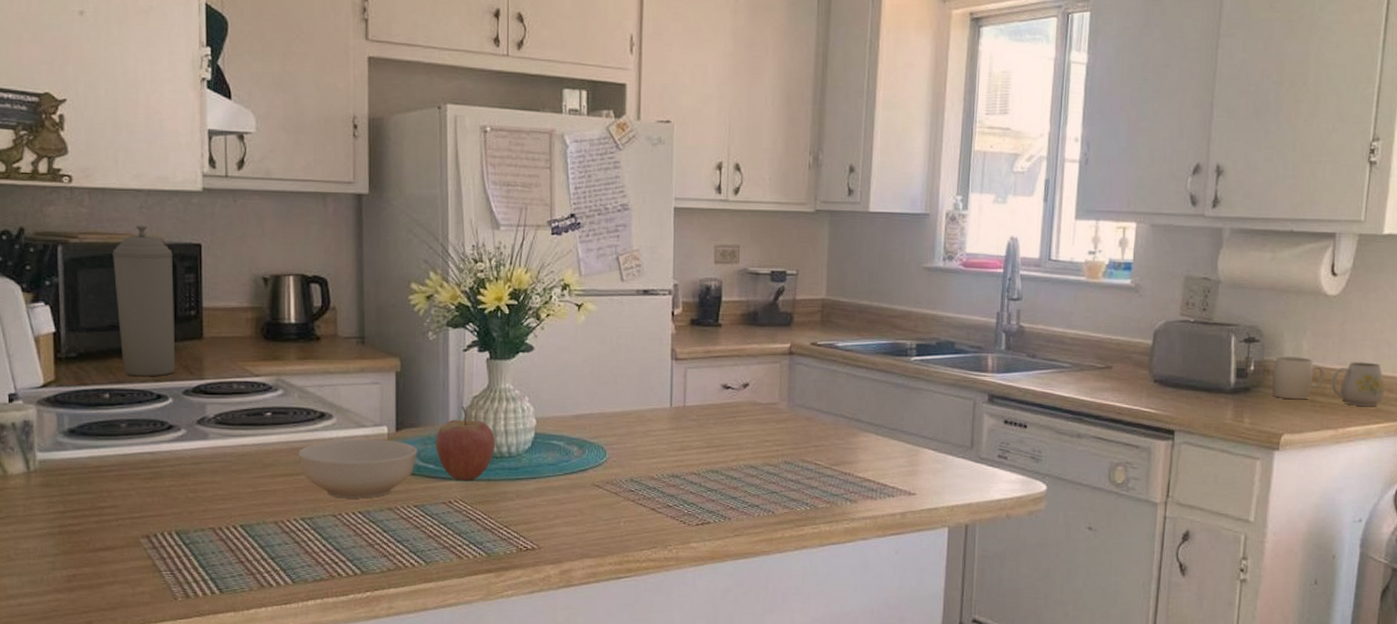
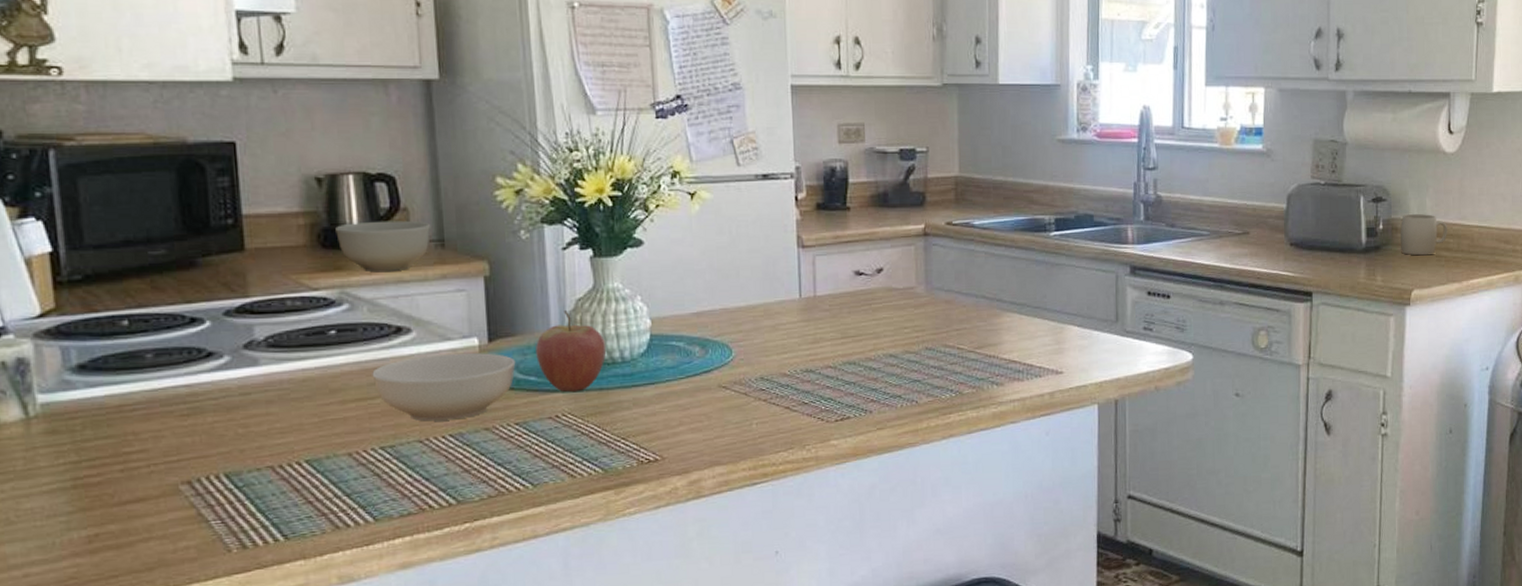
canister: present [111,225,176,377] -> none [120,122,213,299]
bowl: none [276,318,355,363] -> present [335,220,432,271]
mug: present [1332,362,1384,407] -> none [1455,216,1502,259]

